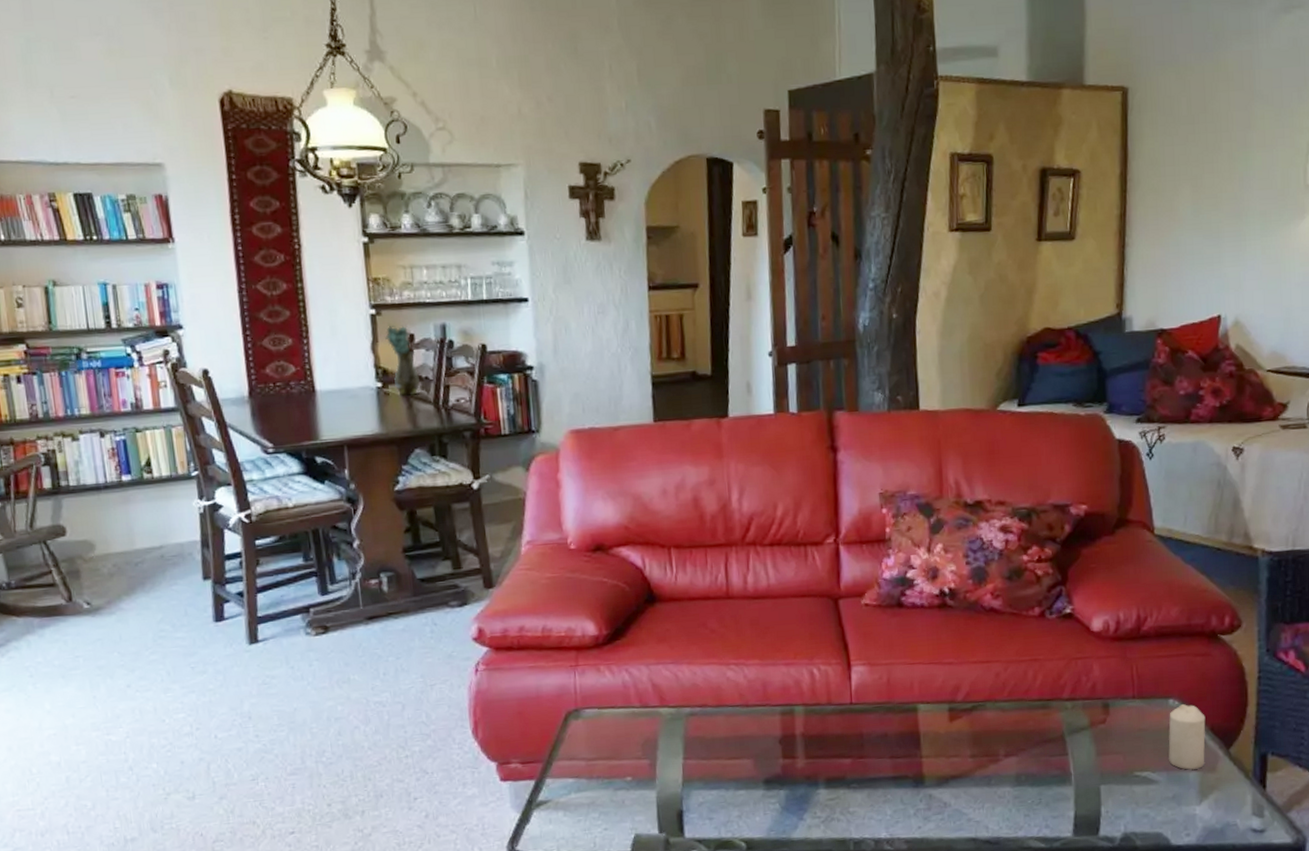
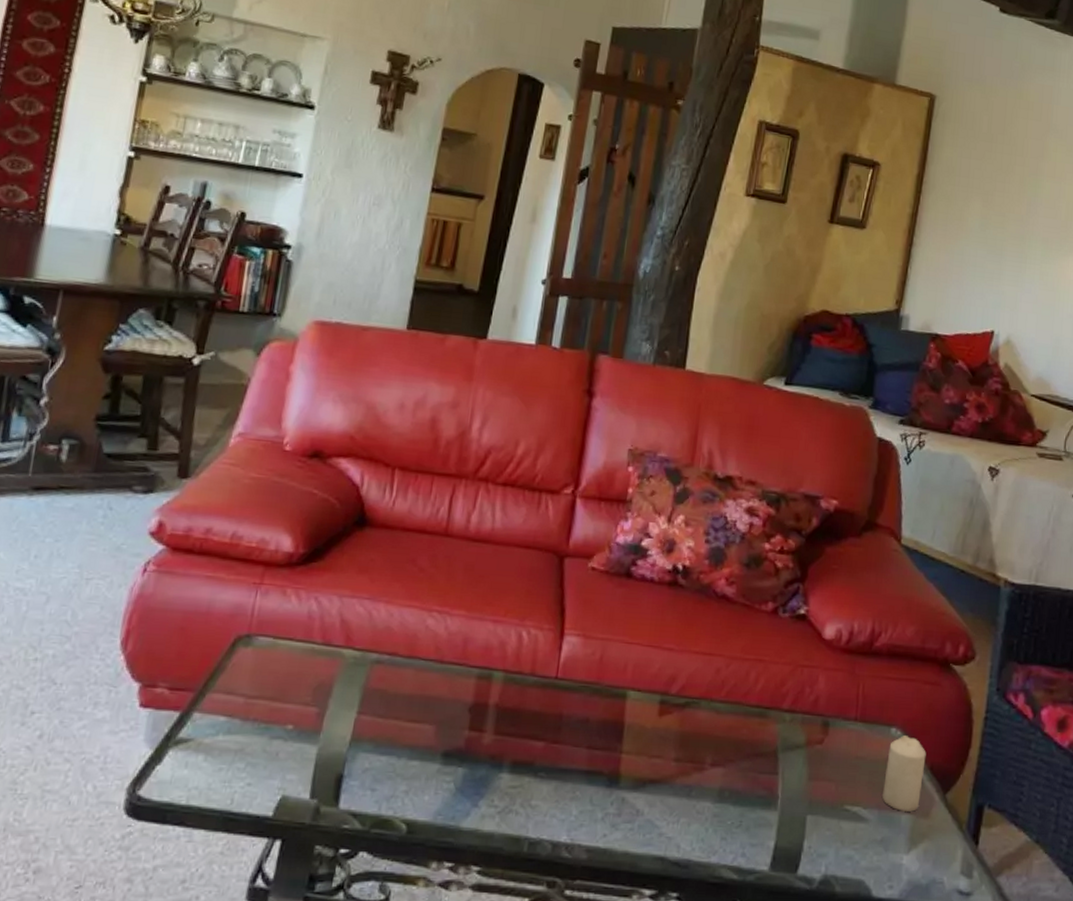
vase: present [385,323,420,396] -> none [135,170,167,251]

